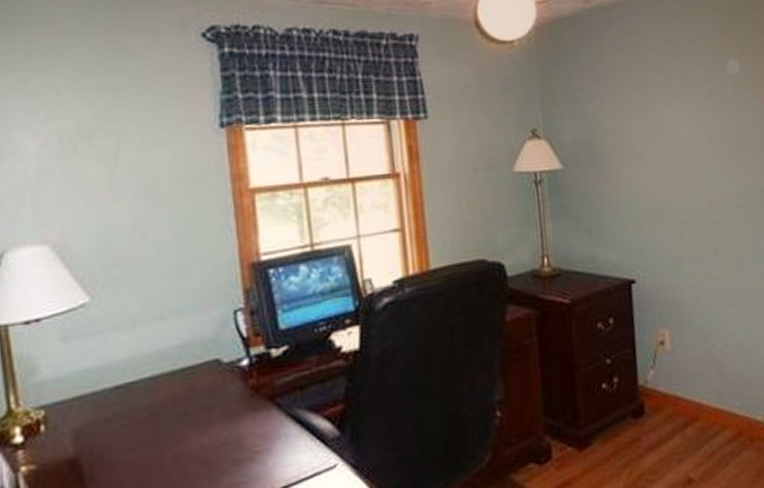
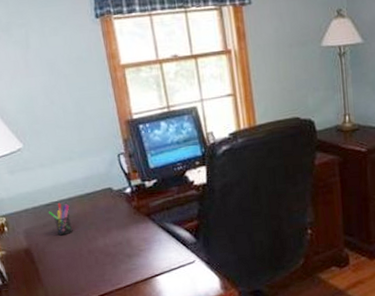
pen holder: none [116,384,153,435] -> present [48,203,73,236]

